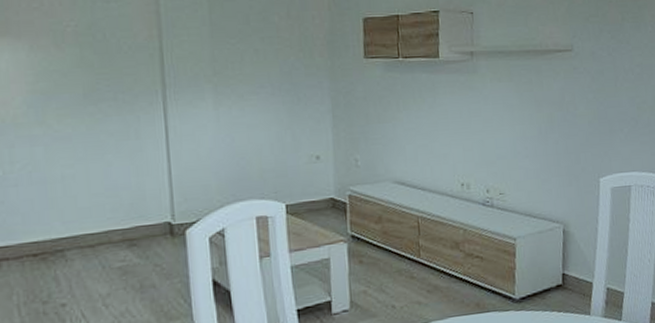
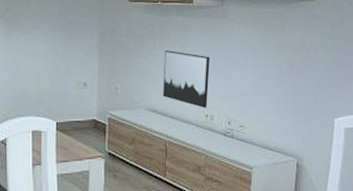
wall art: none [410,113,463,176] -> present [162,50,210,108]

